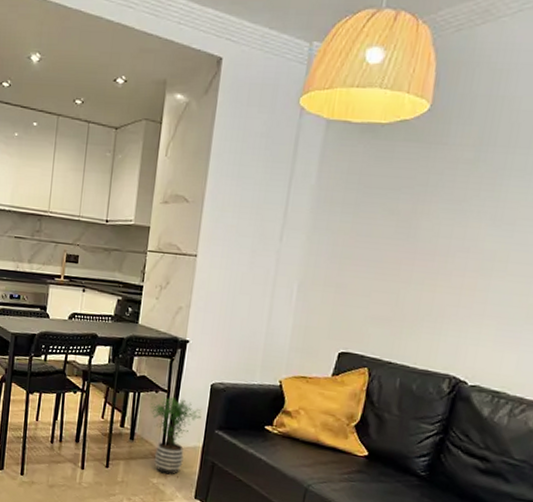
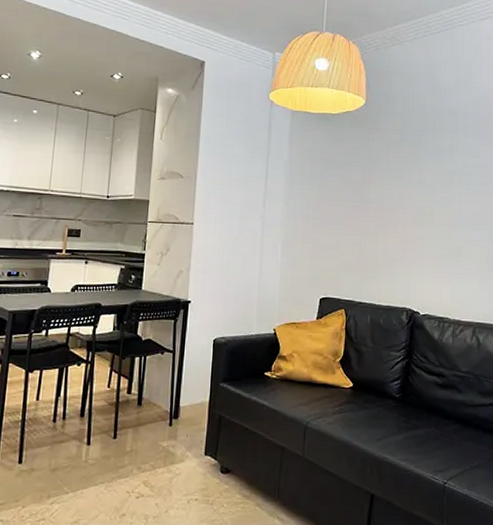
potted plant: present [150,397,201,475] -> none [157,357,206,435]

